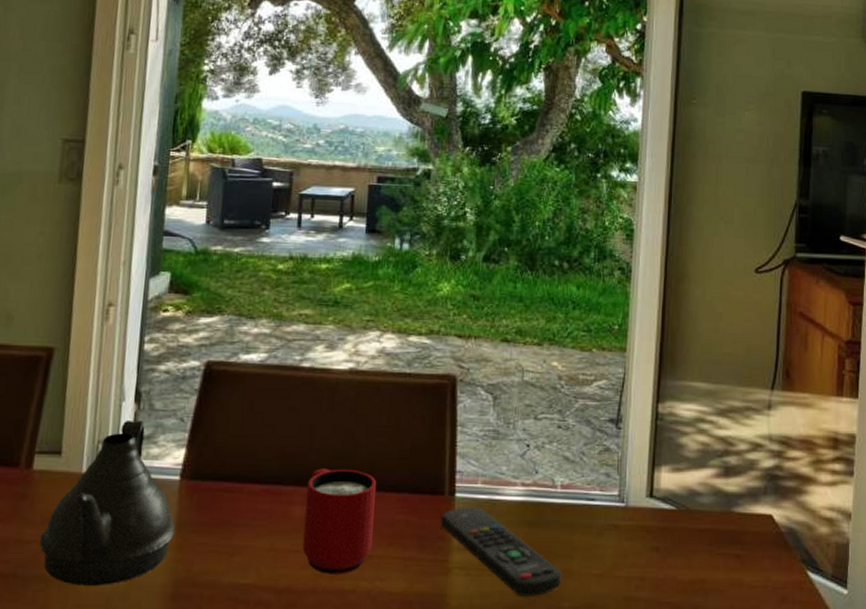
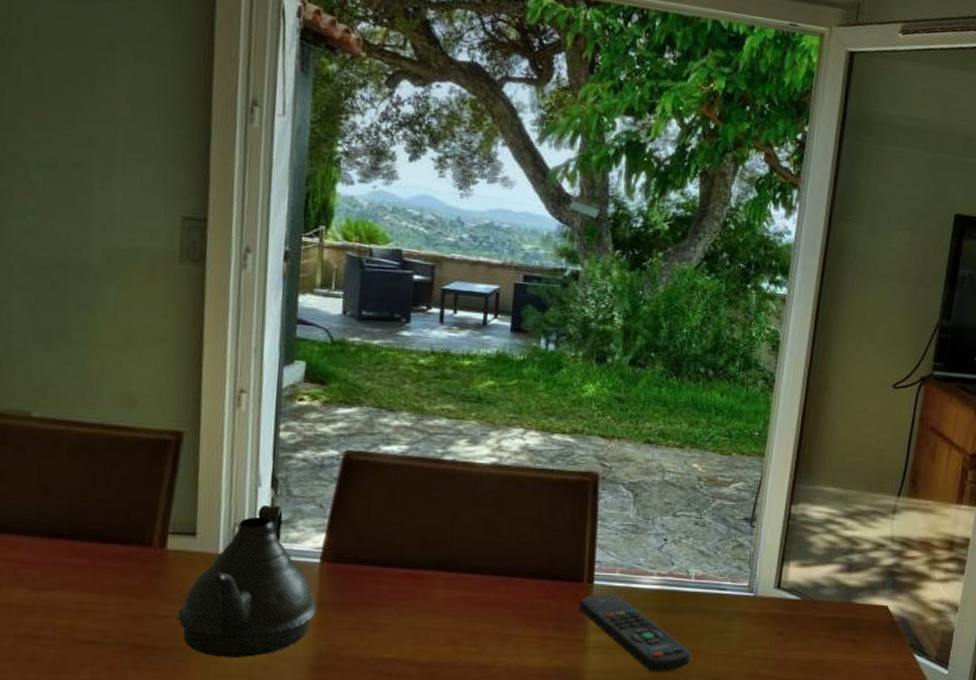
mug: present [302,468,377,574] -> none [444,555,518,651]

